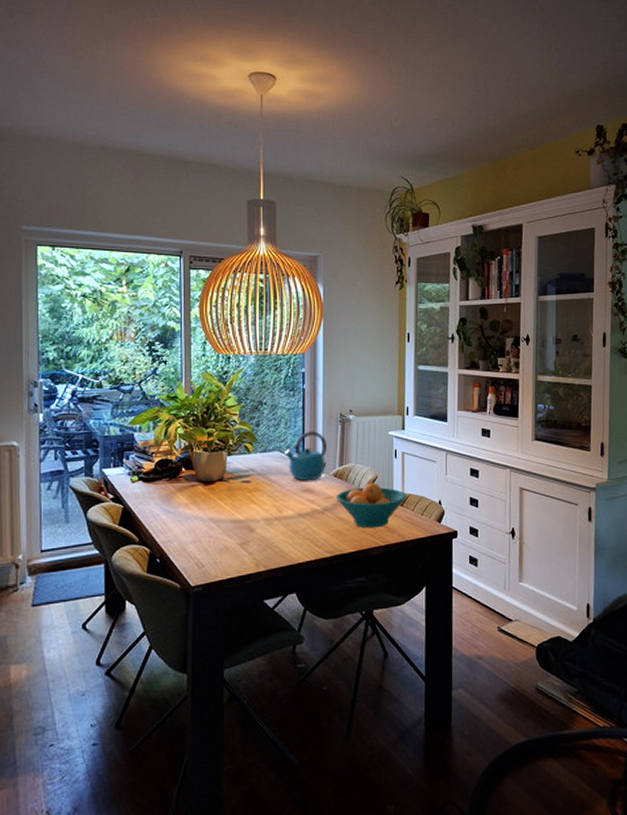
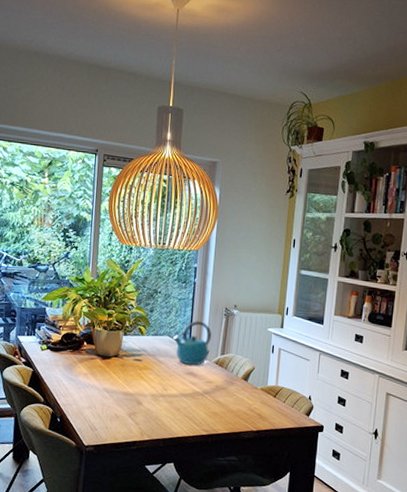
fruit bowl: present [336,482,407,529] -> none [216,373,280,414]

